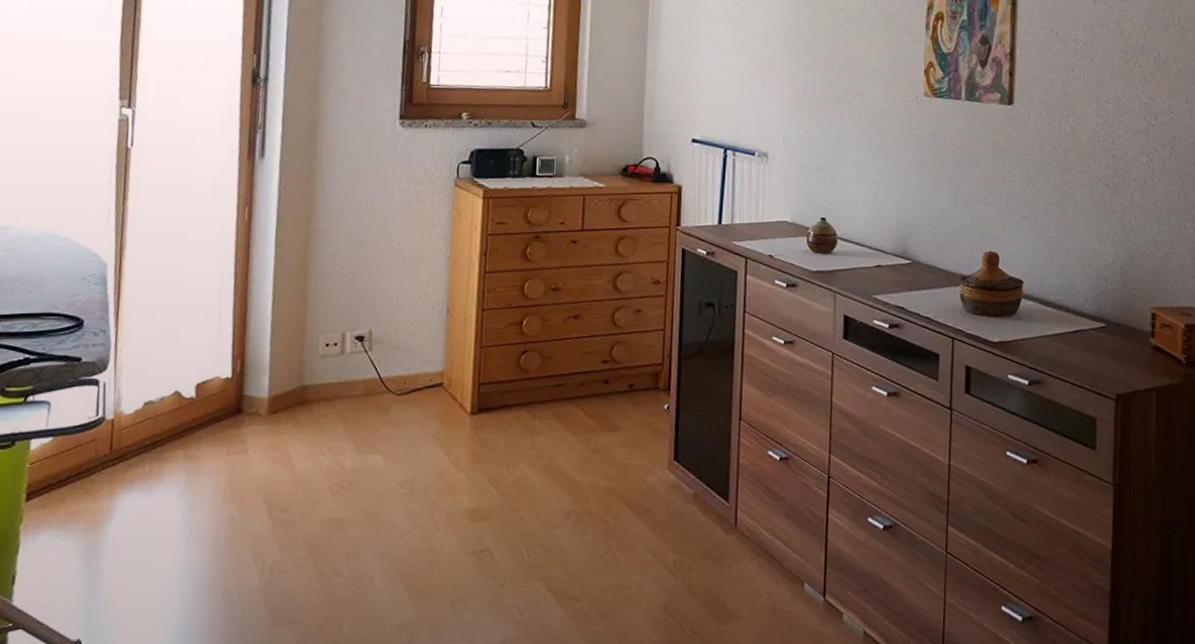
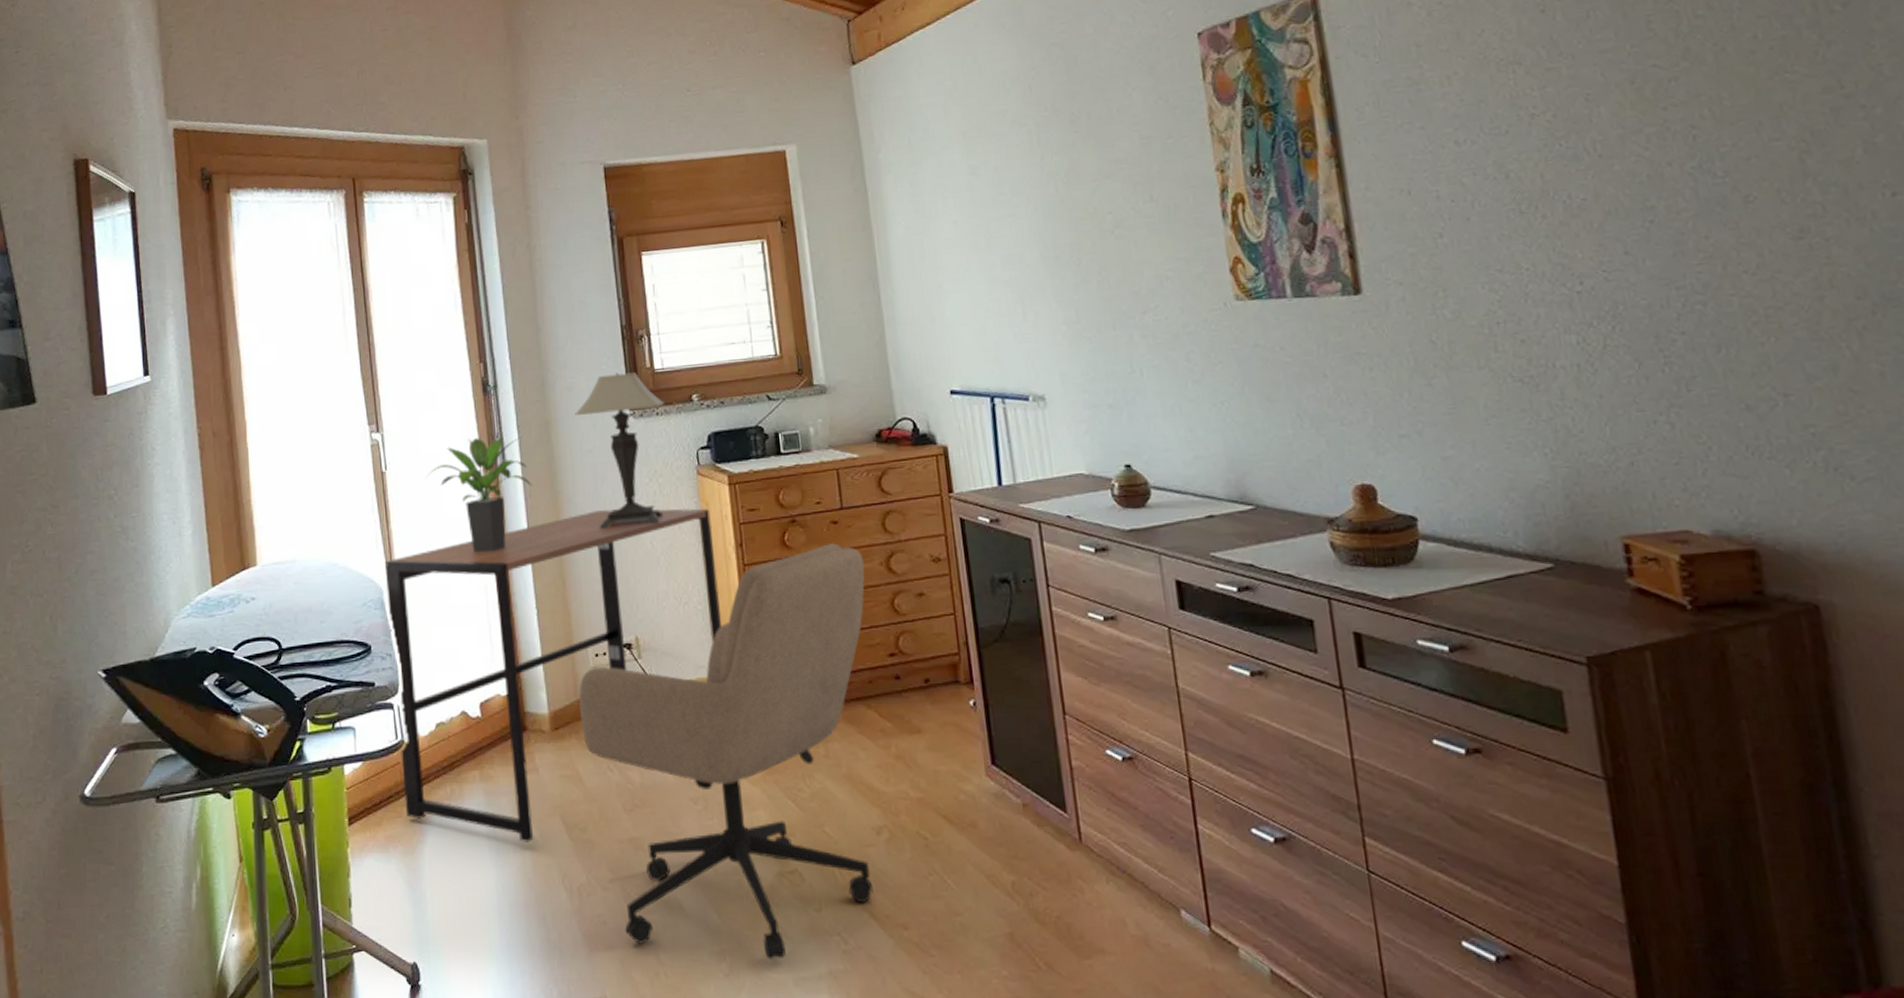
desk: none [94,208,461,521] -> present [384,507,723,842]
potted plant: none [177,125,289,239] -> present [427,436,533,553]
office chair: none [300,260,594,630] -> present [579,543,874,960]
table lamp: none [344,83,434,227] -> present [574,372,664,529]

